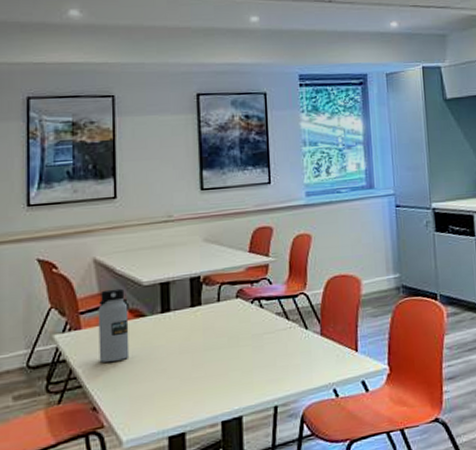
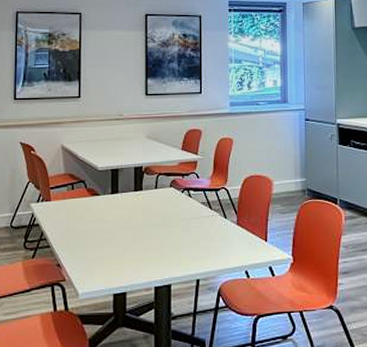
water bottle: present [98,288,130,362] -> none [63,171,87,229]

